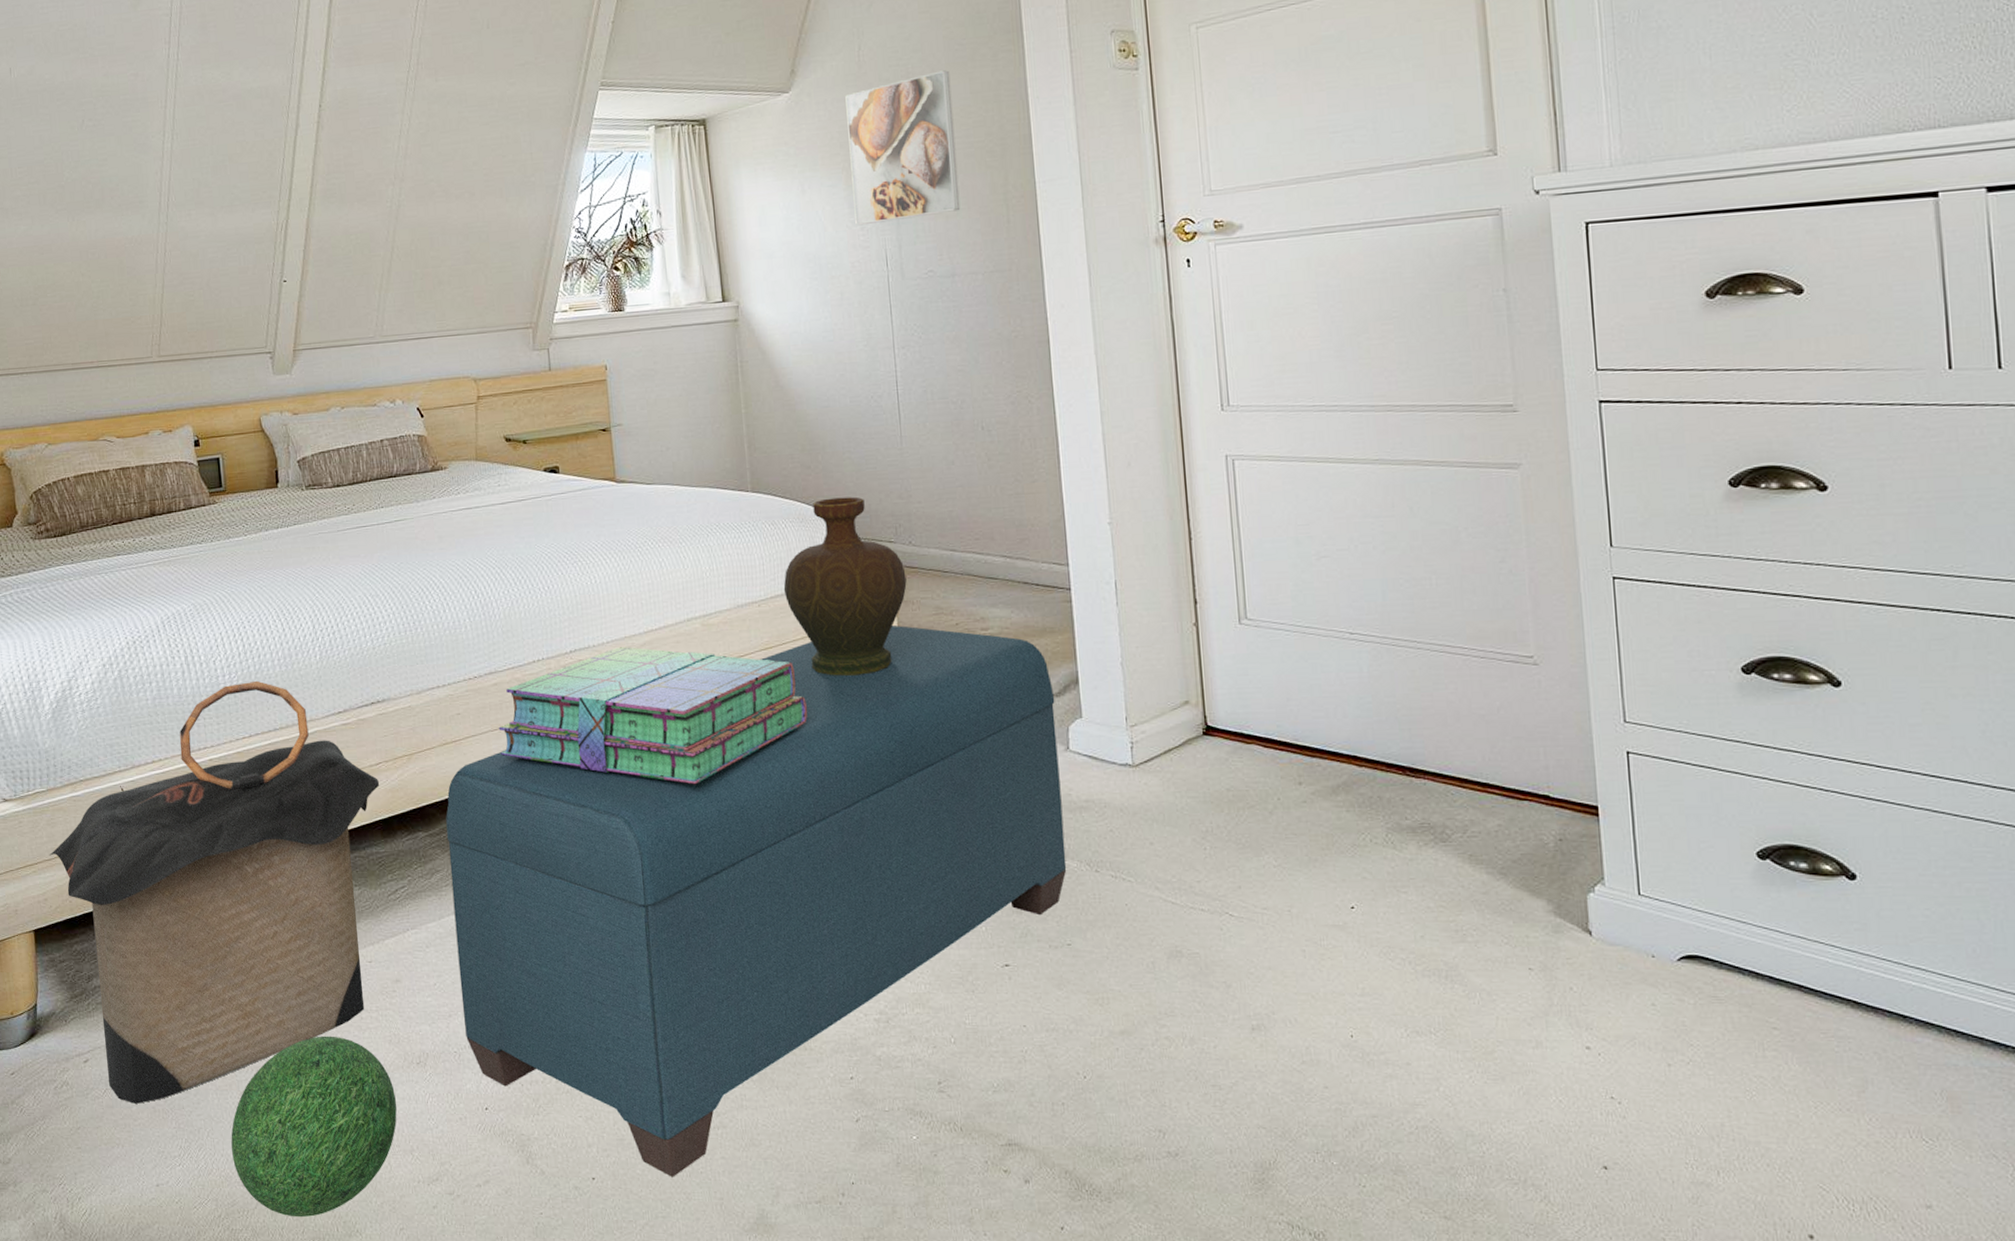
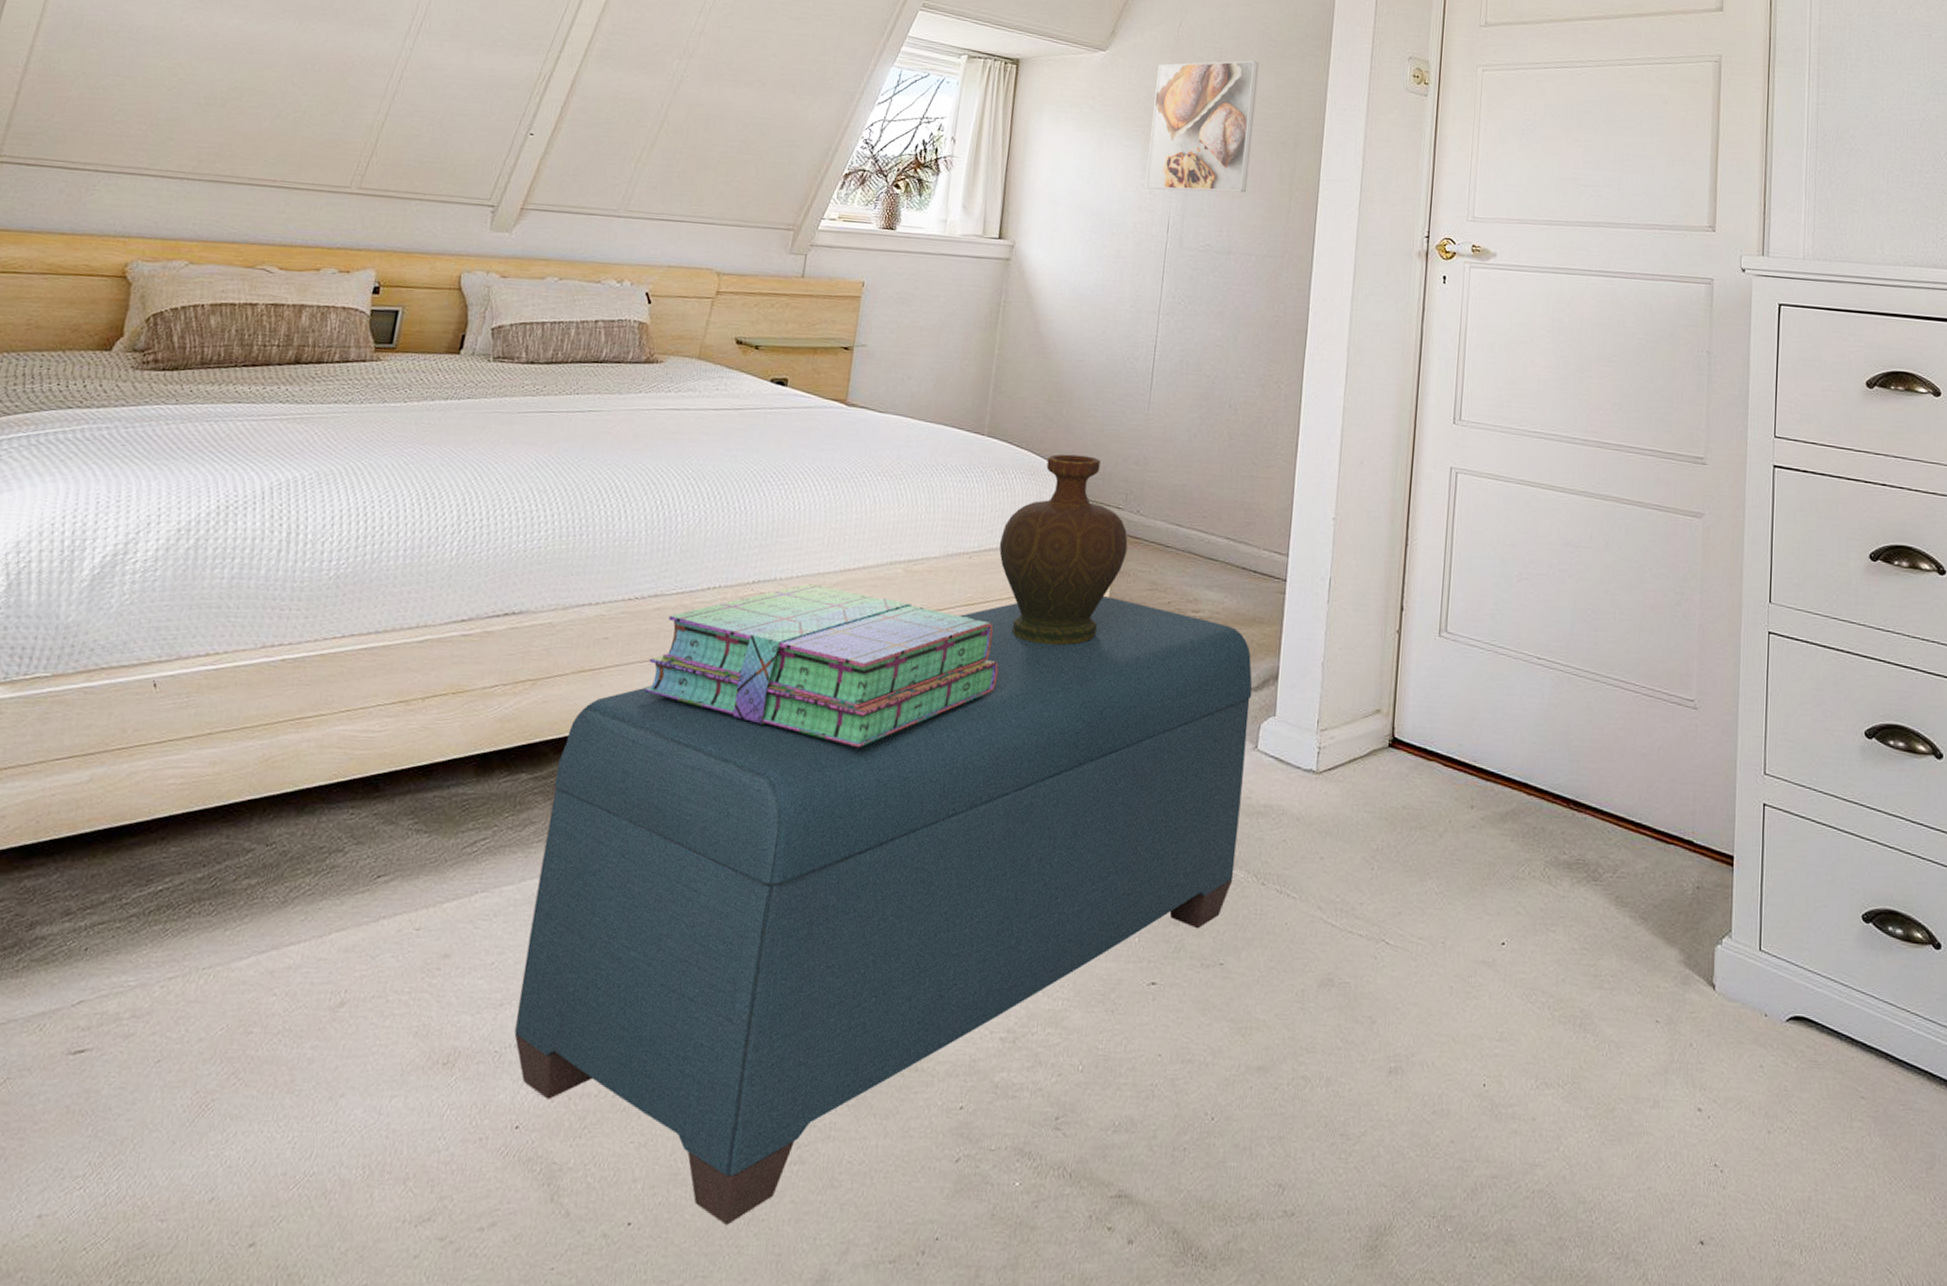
laundry hamper: present [50,680,380,1104] -> none [13,571,490,1101]
decorative ball: present [231,1036,397,1218] -> none [157,1021,405,1267]

